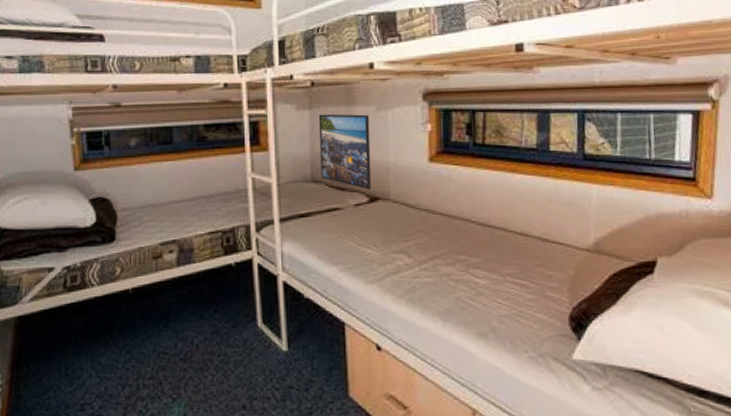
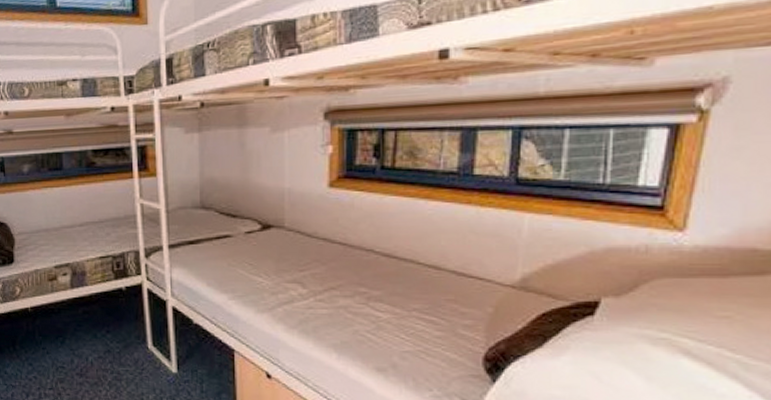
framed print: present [318,114,372,189] -> none [208,136,265,216]

